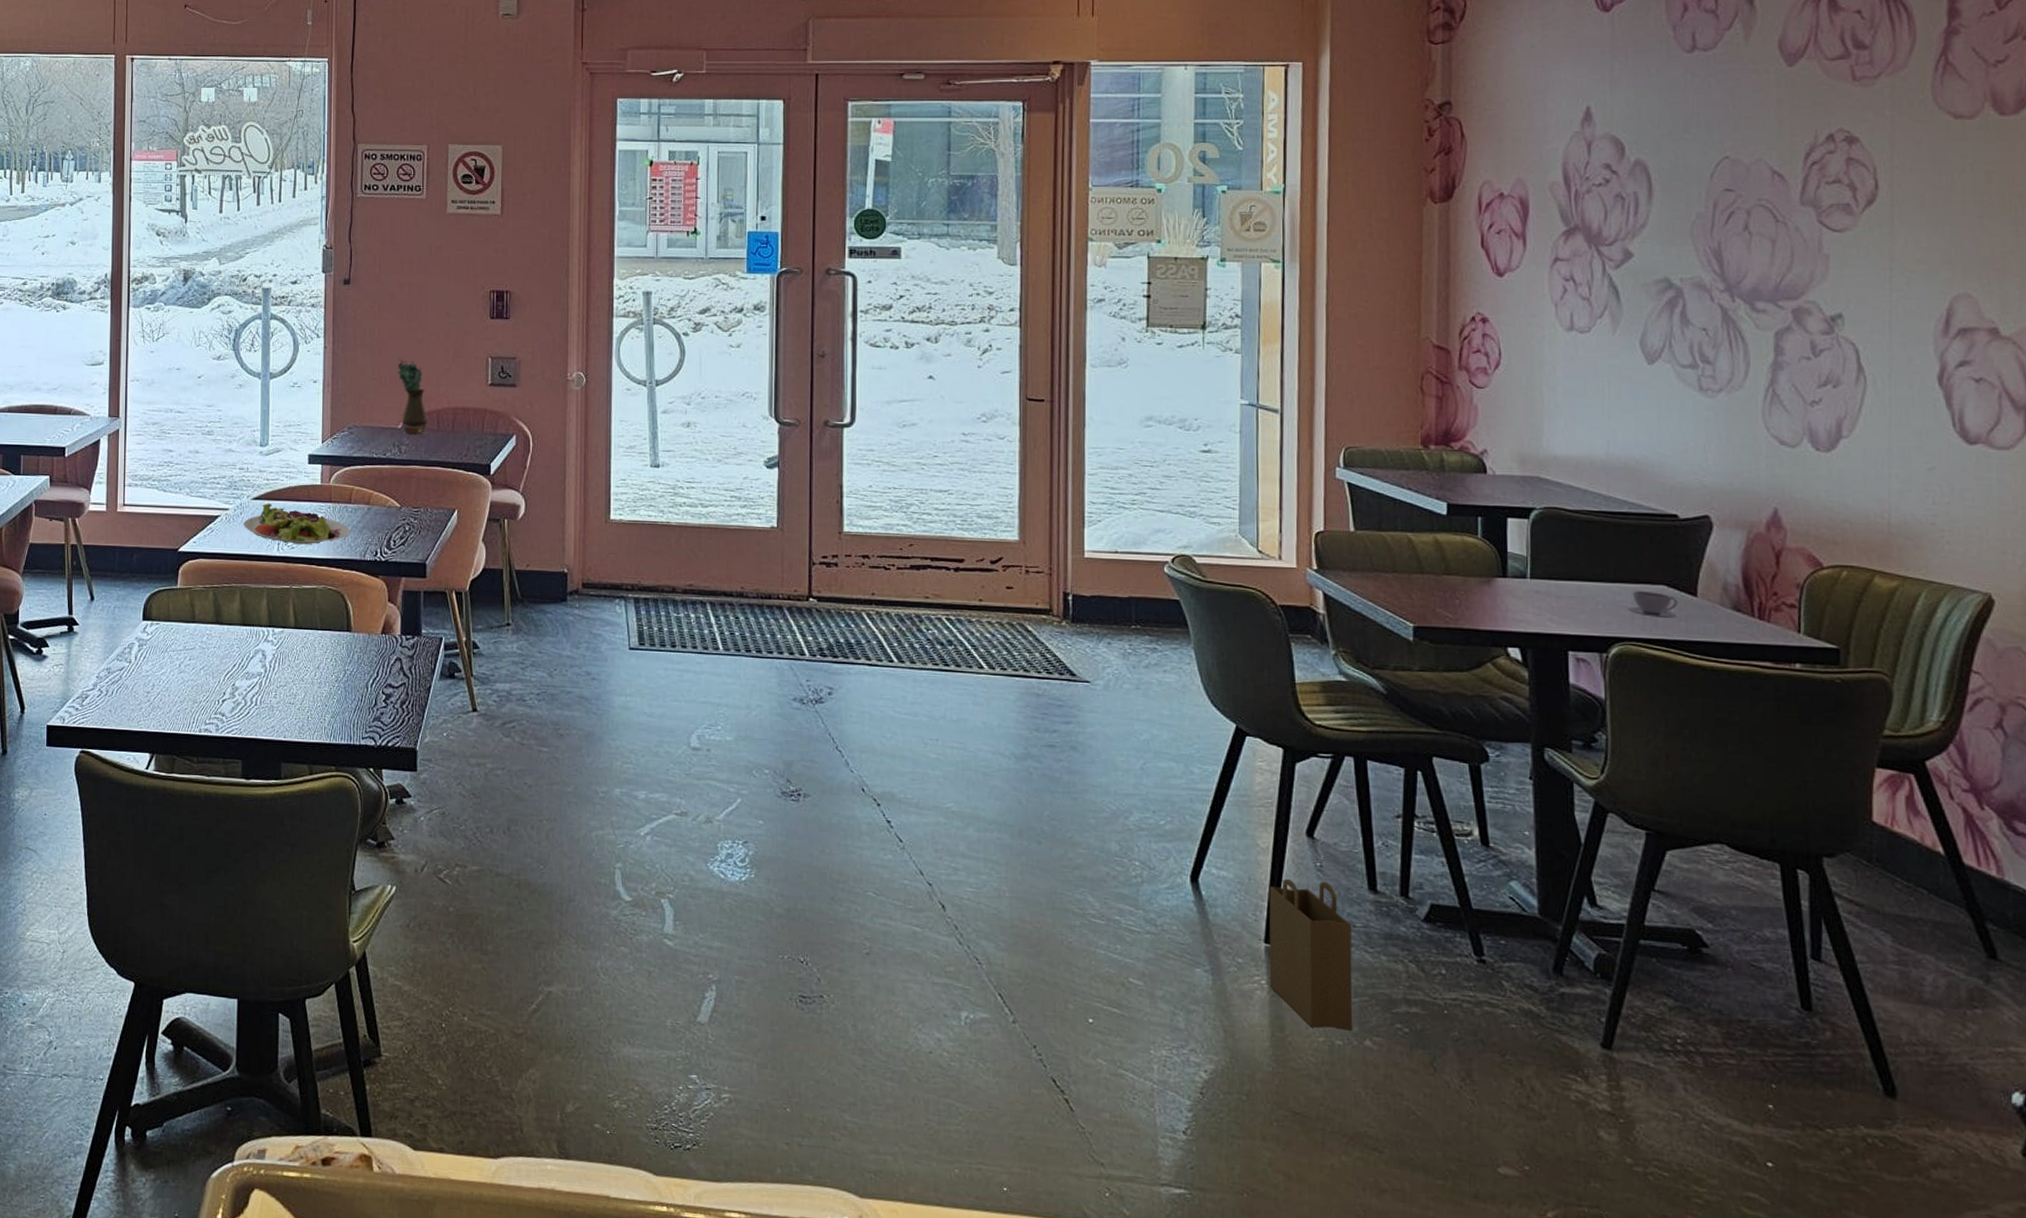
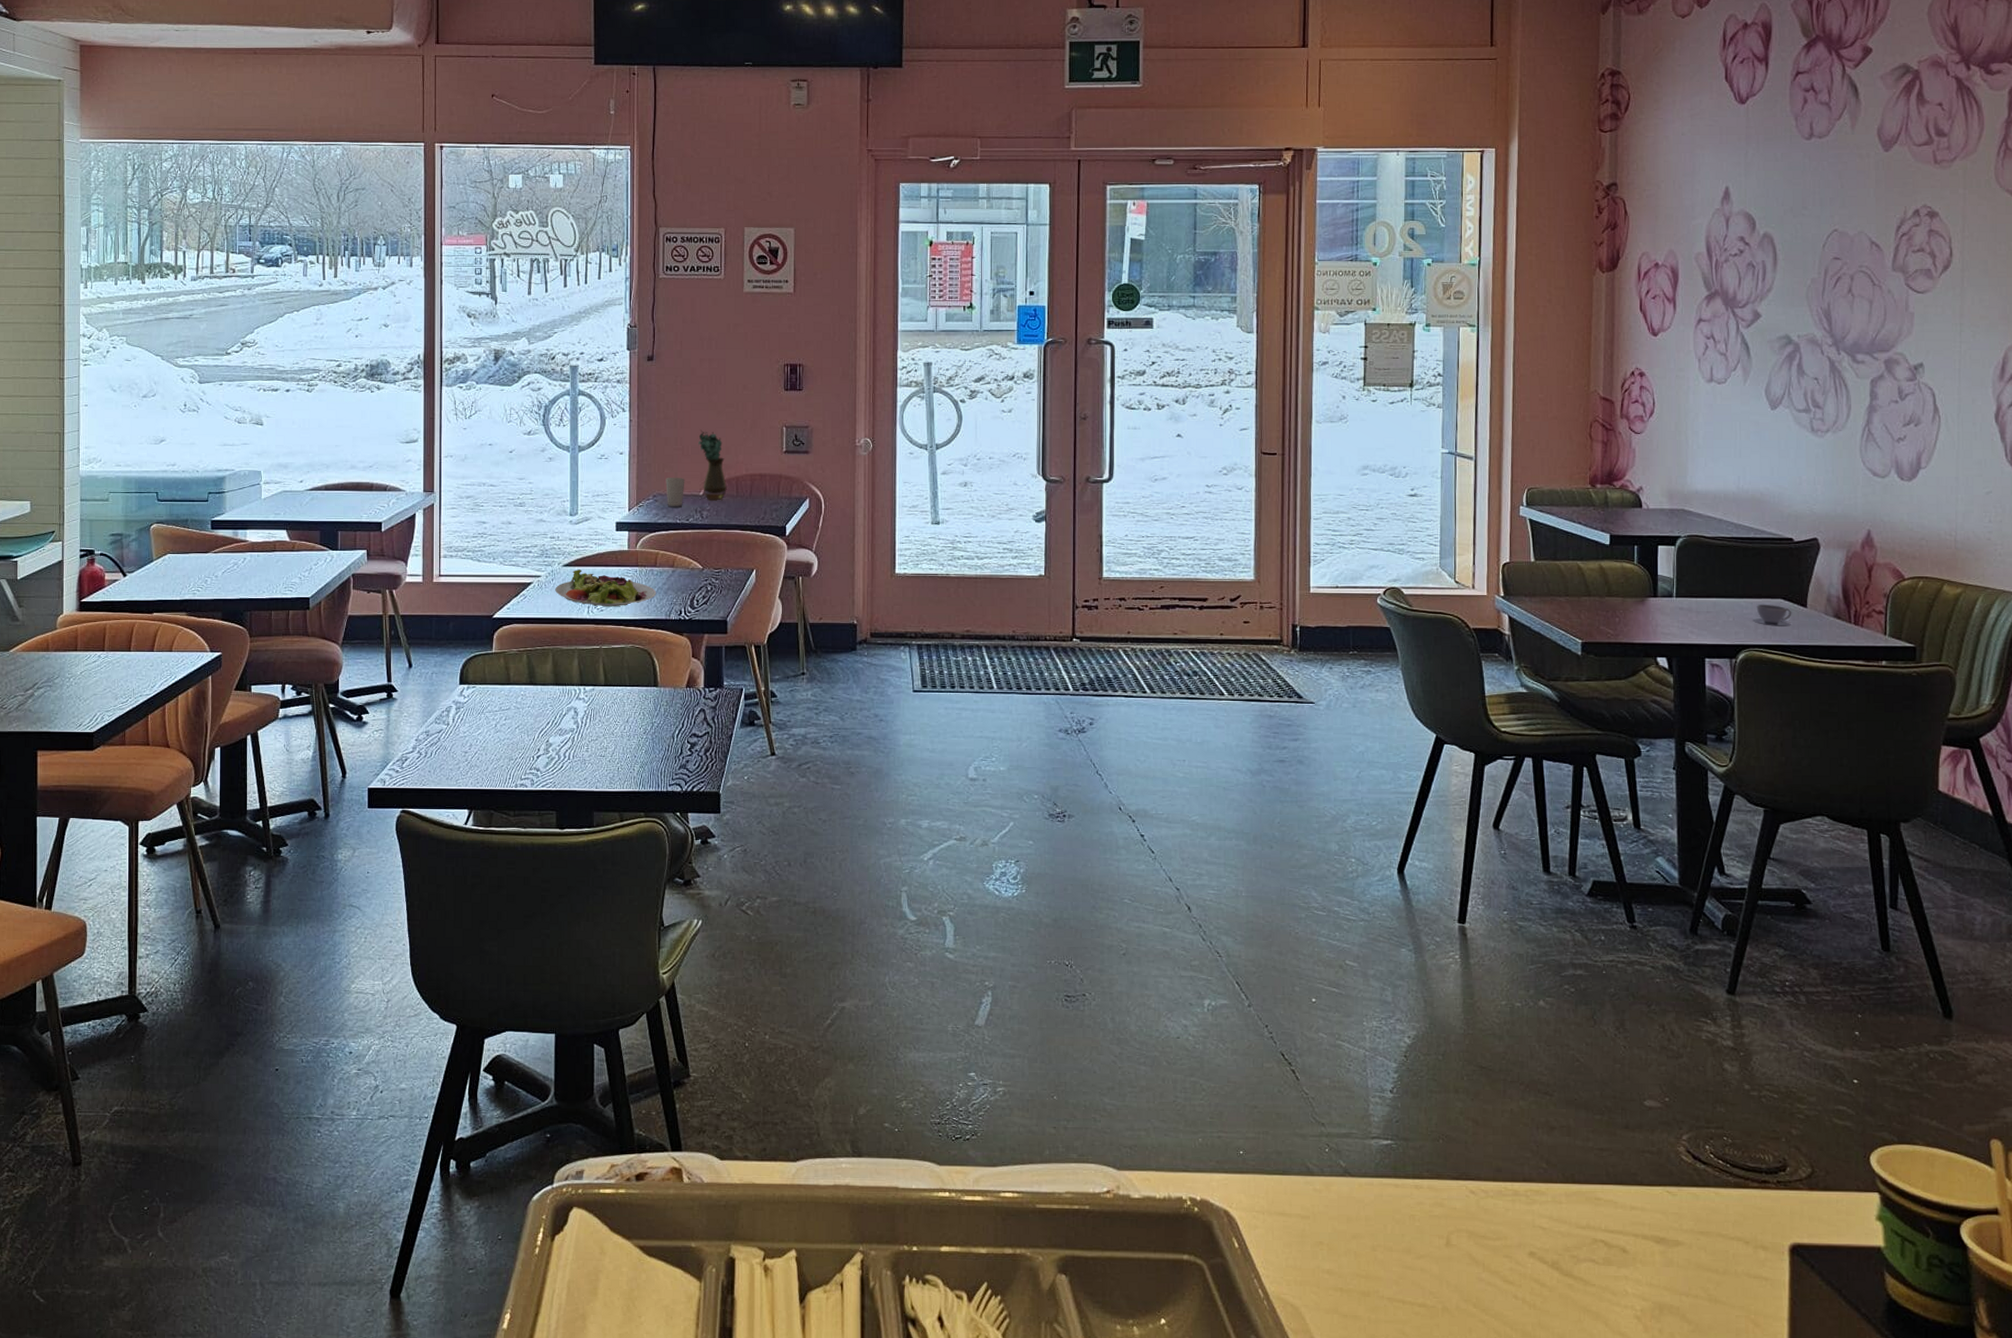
cup: none [362,409,383,442] -> present [666,478,685,509]
shopping bag: present [1269,879,1353,1031] -> none [1462,867,1530,994]

